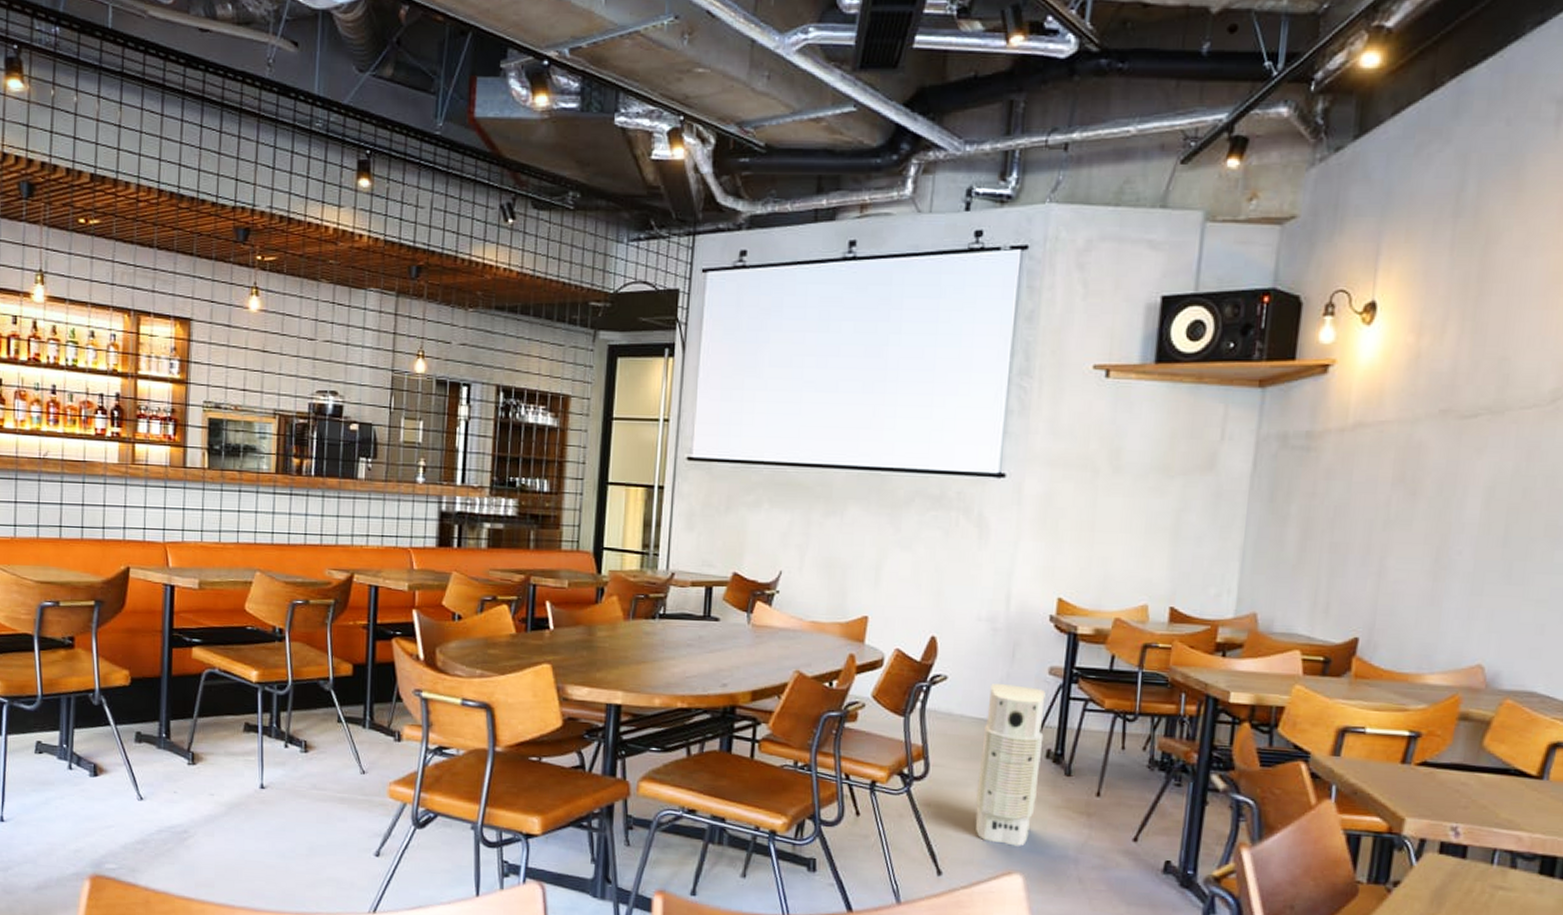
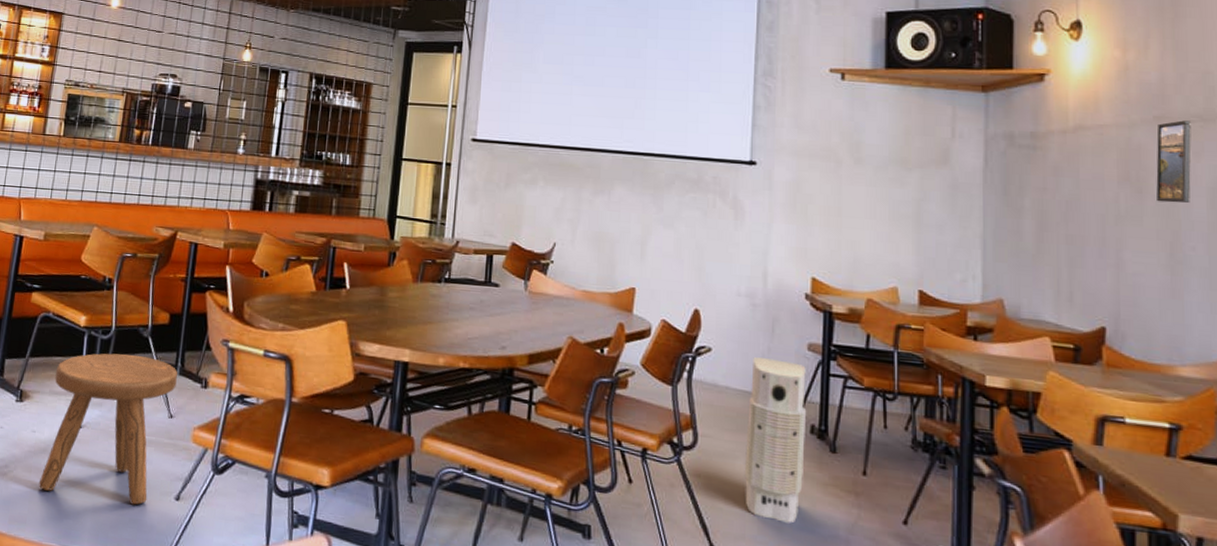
stool: none [223,709,366,864] -> present [38,353,177,505]
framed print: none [1430,413,1478,505] -> present [1156,120,1192,203]

